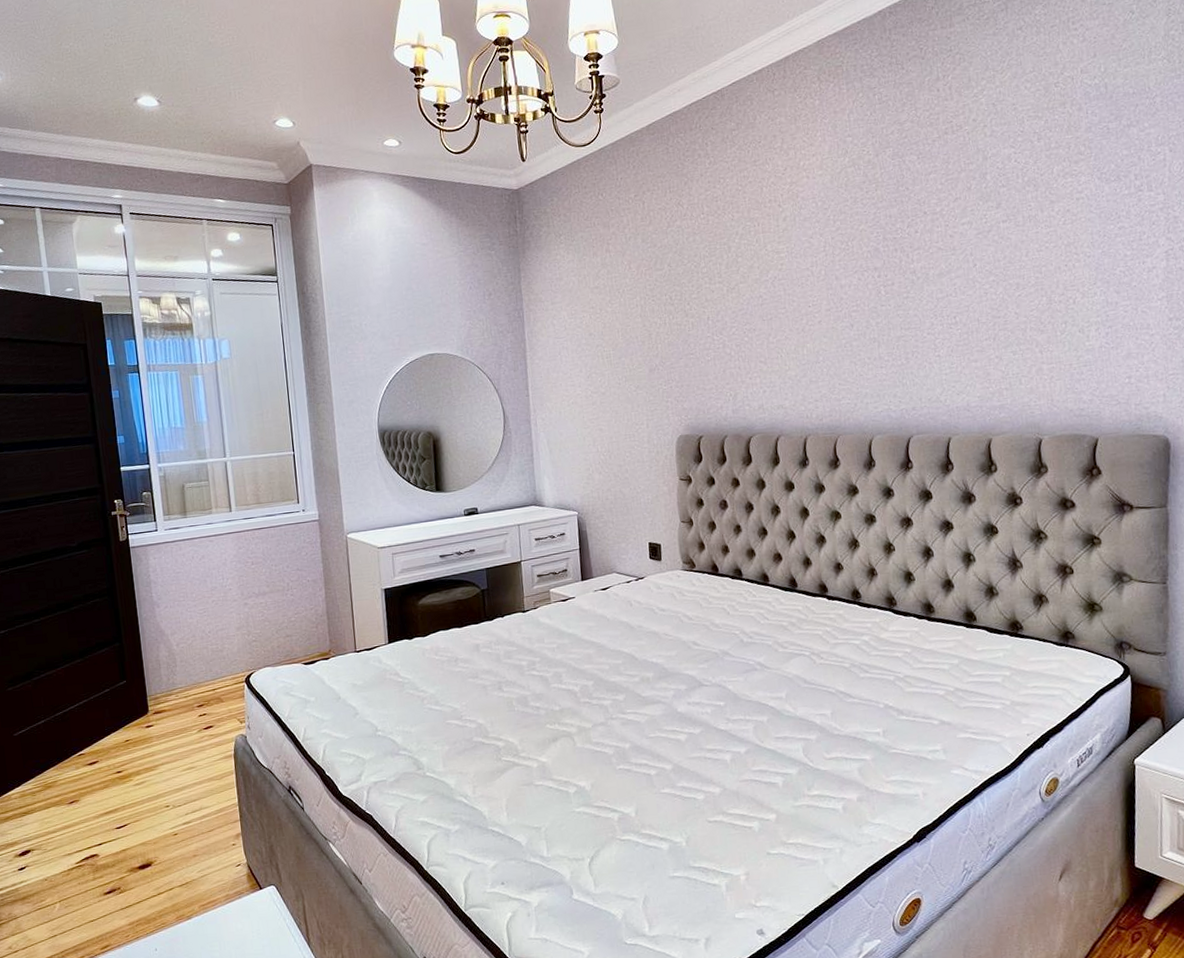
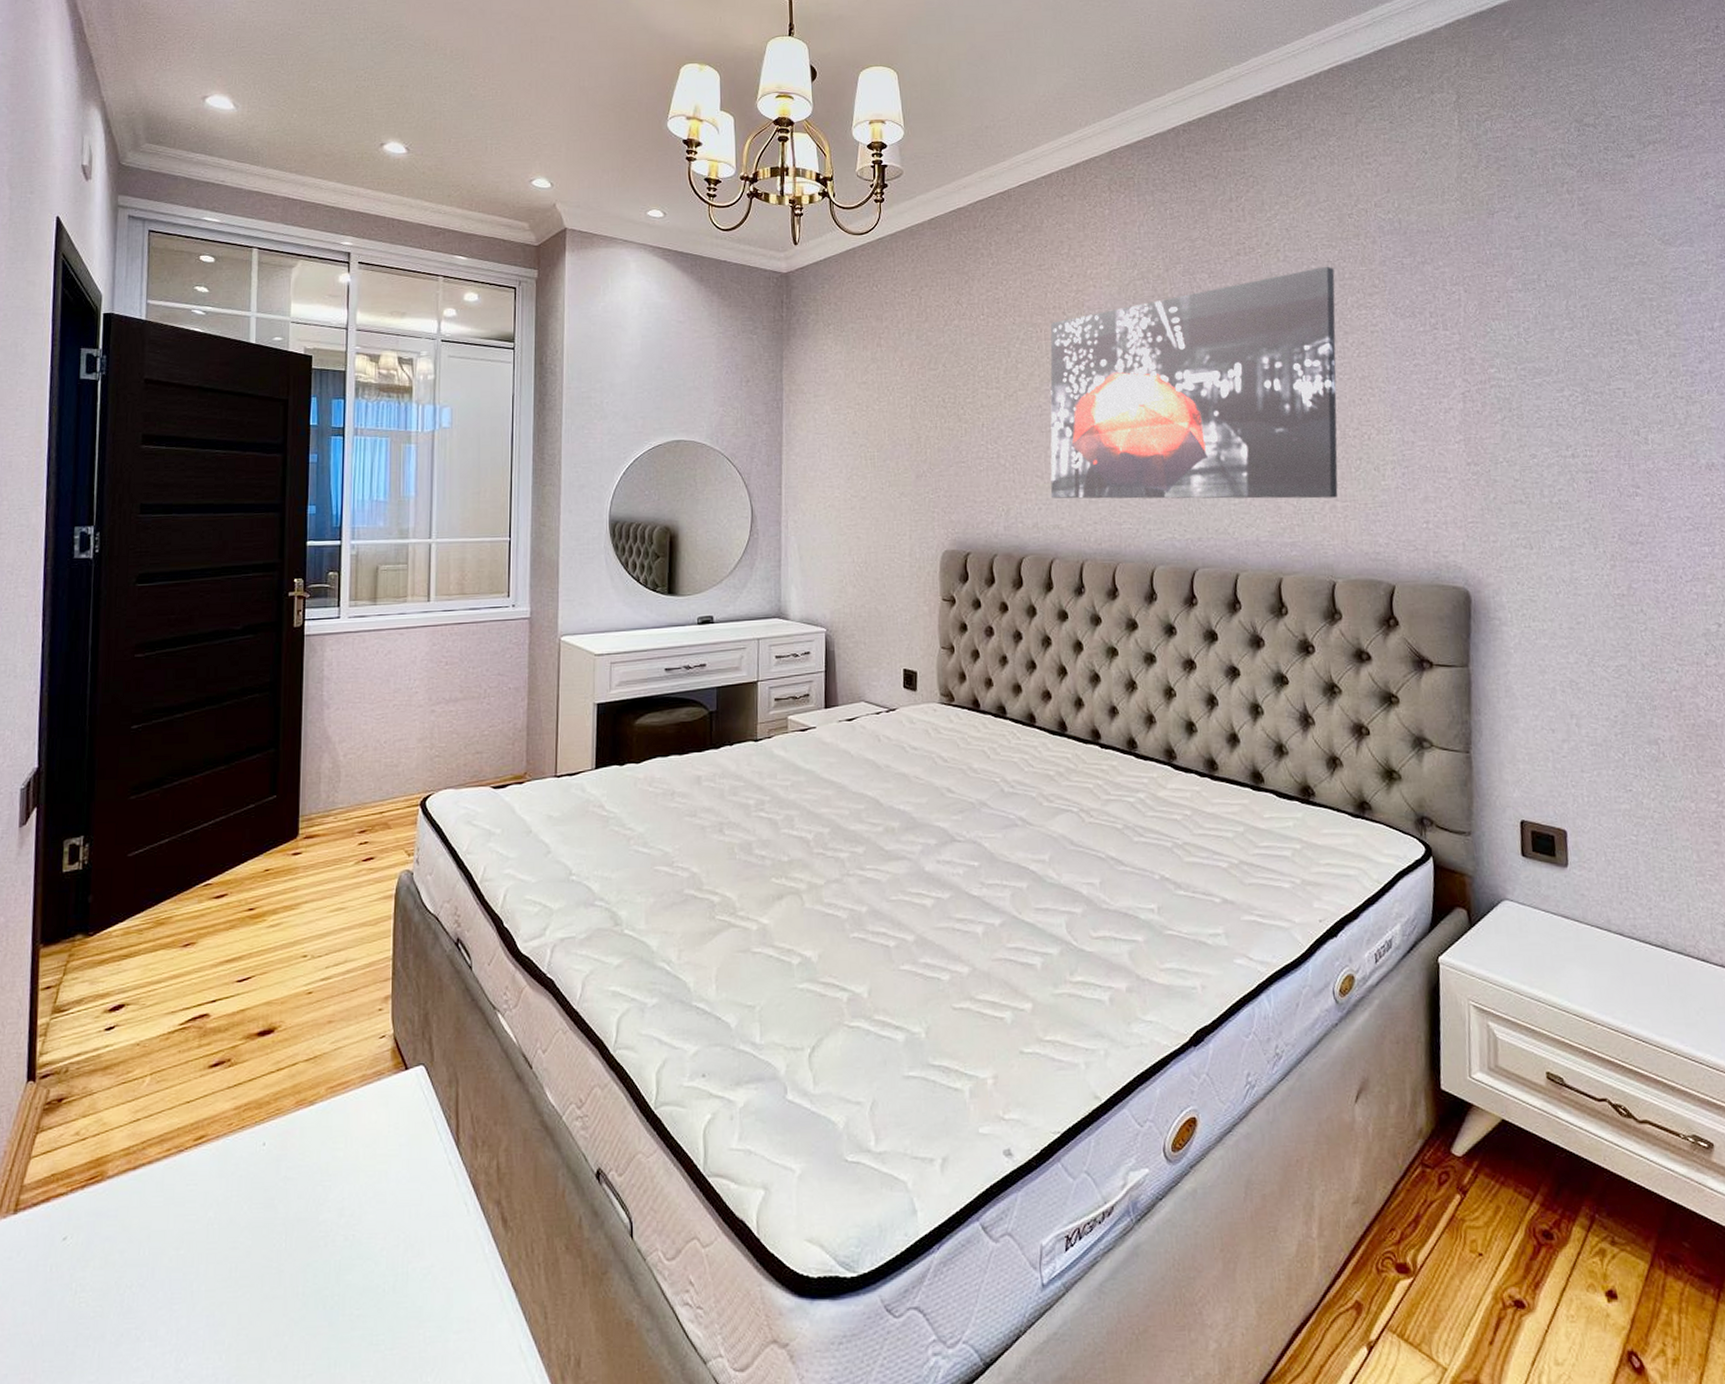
wall art: none [767,137,1044,381] -> present [1050,266,1338,499]

